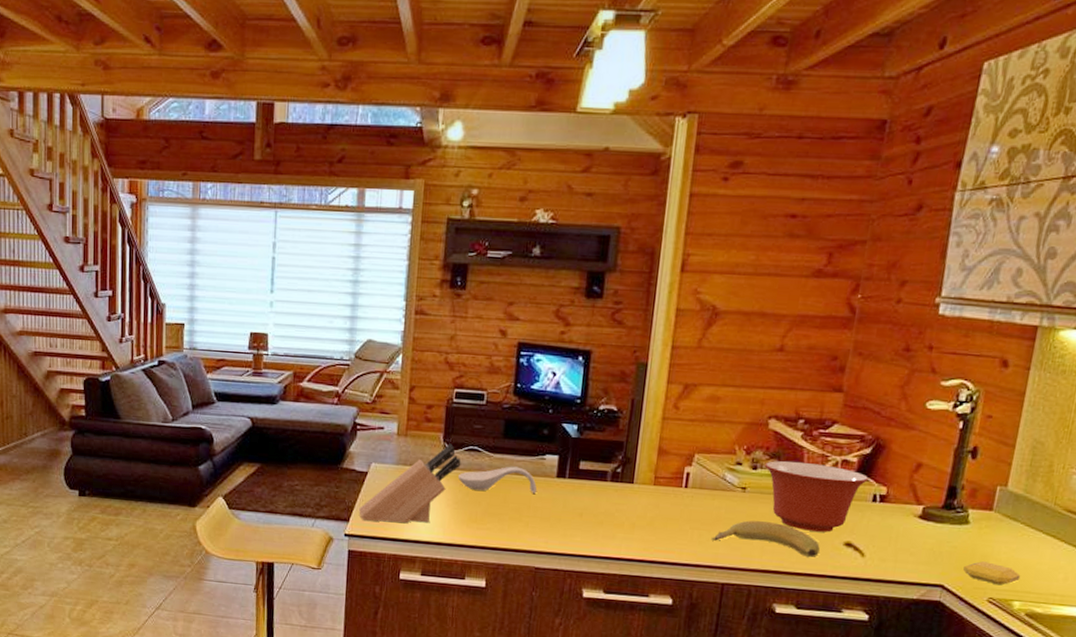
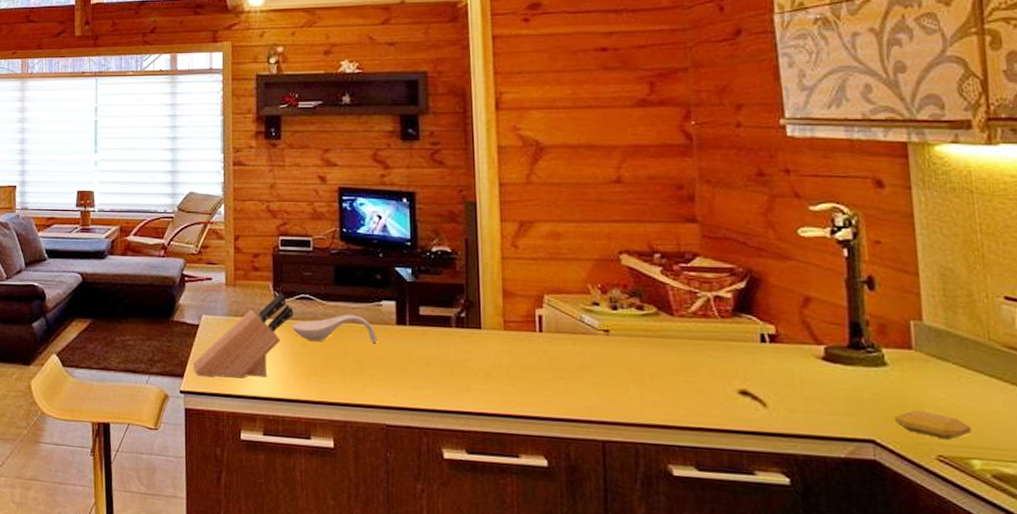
banana: present [711,520,820,557] -> none [580,367,711,409]
mixing bowl: present [764,461,869,532] -> none [625,299,751,379]

